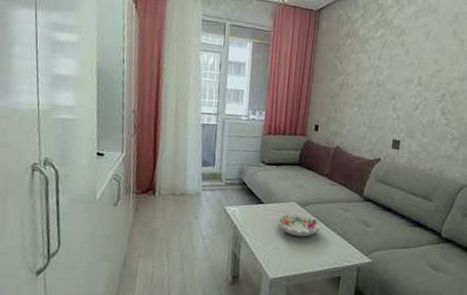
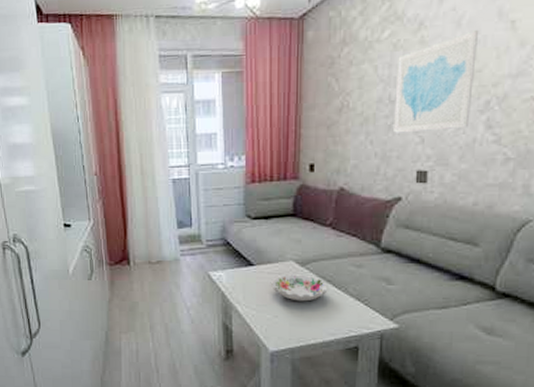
wall art: none [378,42,441,112] -> present [394,30,479,133]

